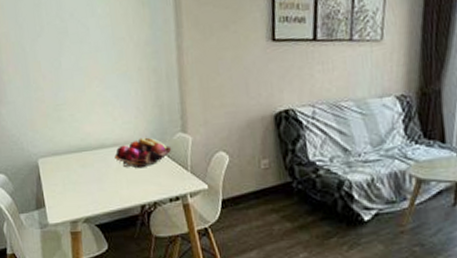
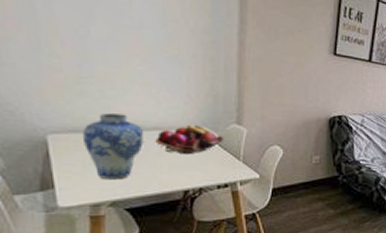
vase: none [61,134,106,197] -> present [83,113,144,180]

